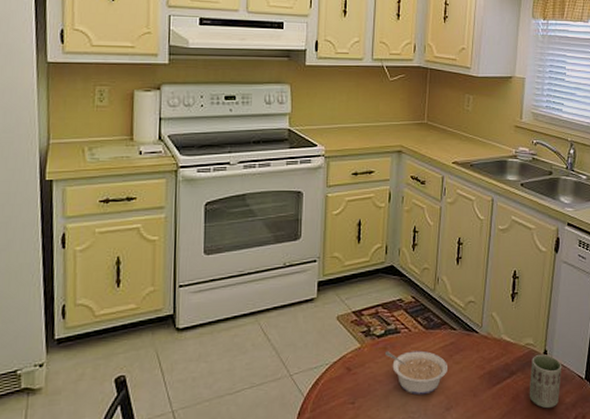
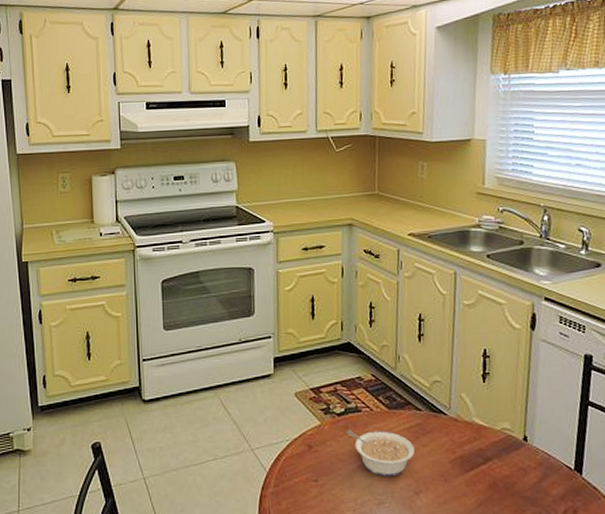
cup: present [529,354,562,409] -> none [508,440,546,500]

